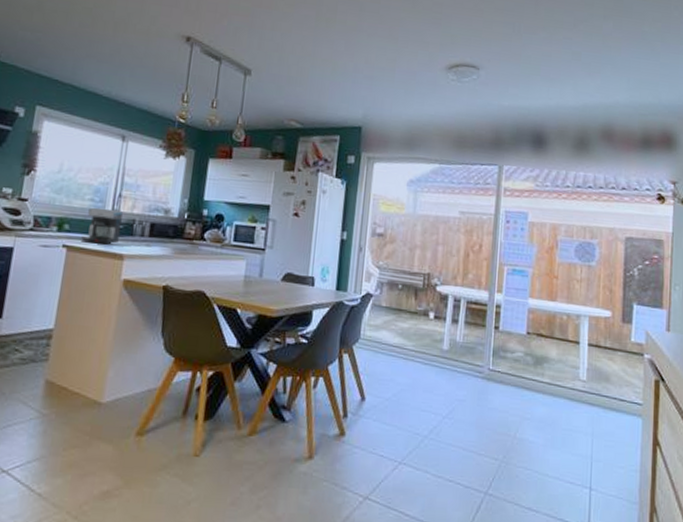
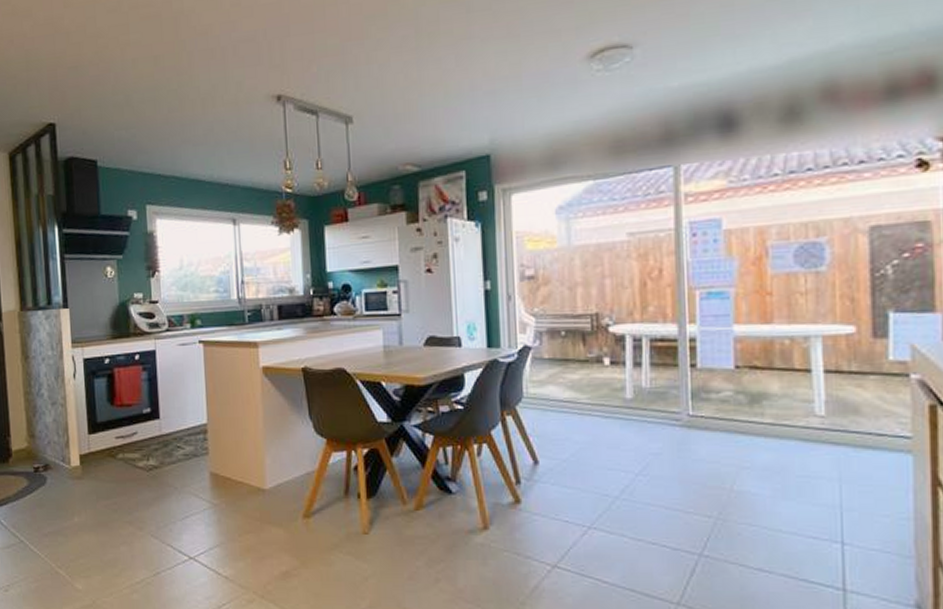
coffee maker: present [81,207,123,245] -> none [215,297,250,335]

